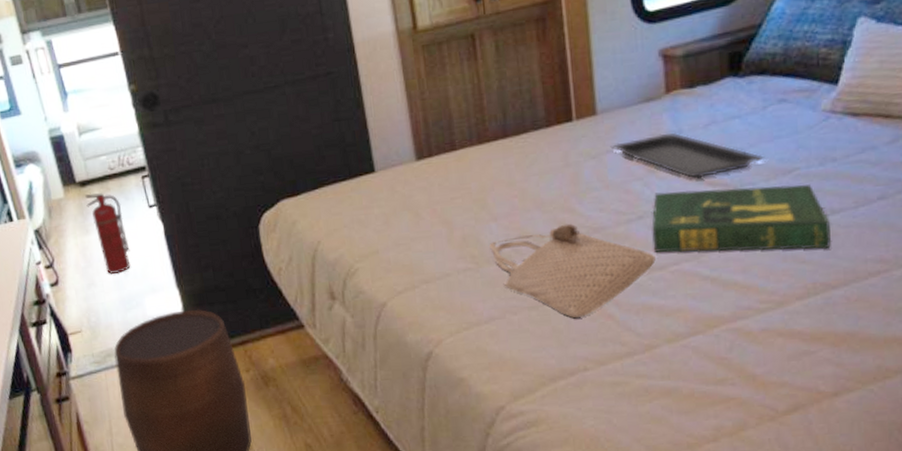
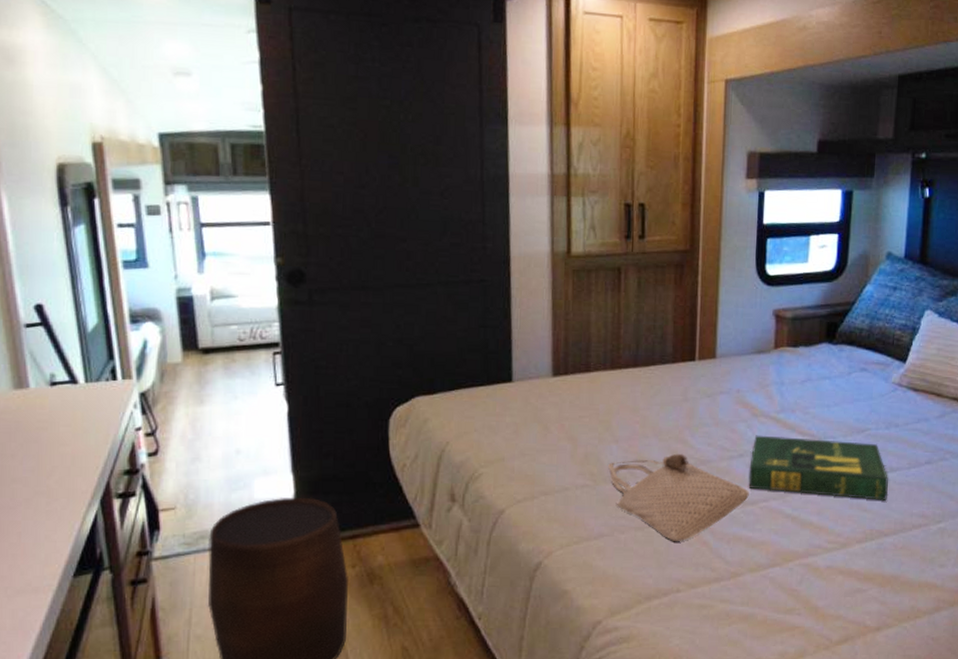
fire extinguisher: present [85,193,131,275] -> none [206,363,247,451]
serving tray: present [610,132,766,179] -> none [724,383,846,427]

